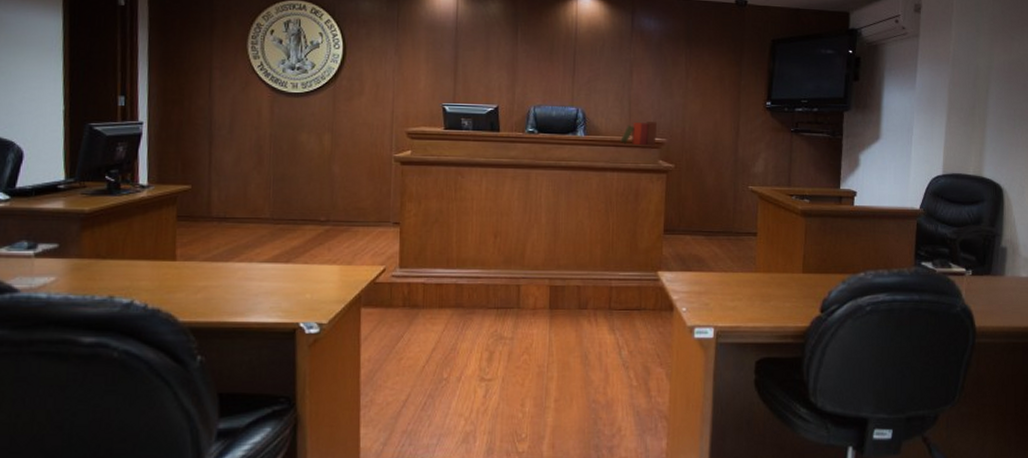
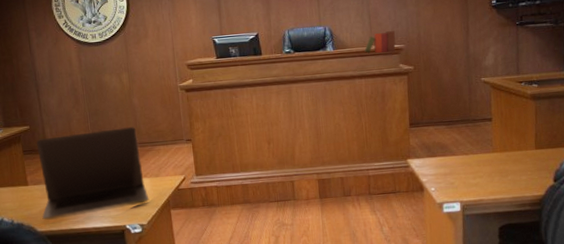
laptop computer: none [188,200,336,309] -> present [37,127,150,221]

